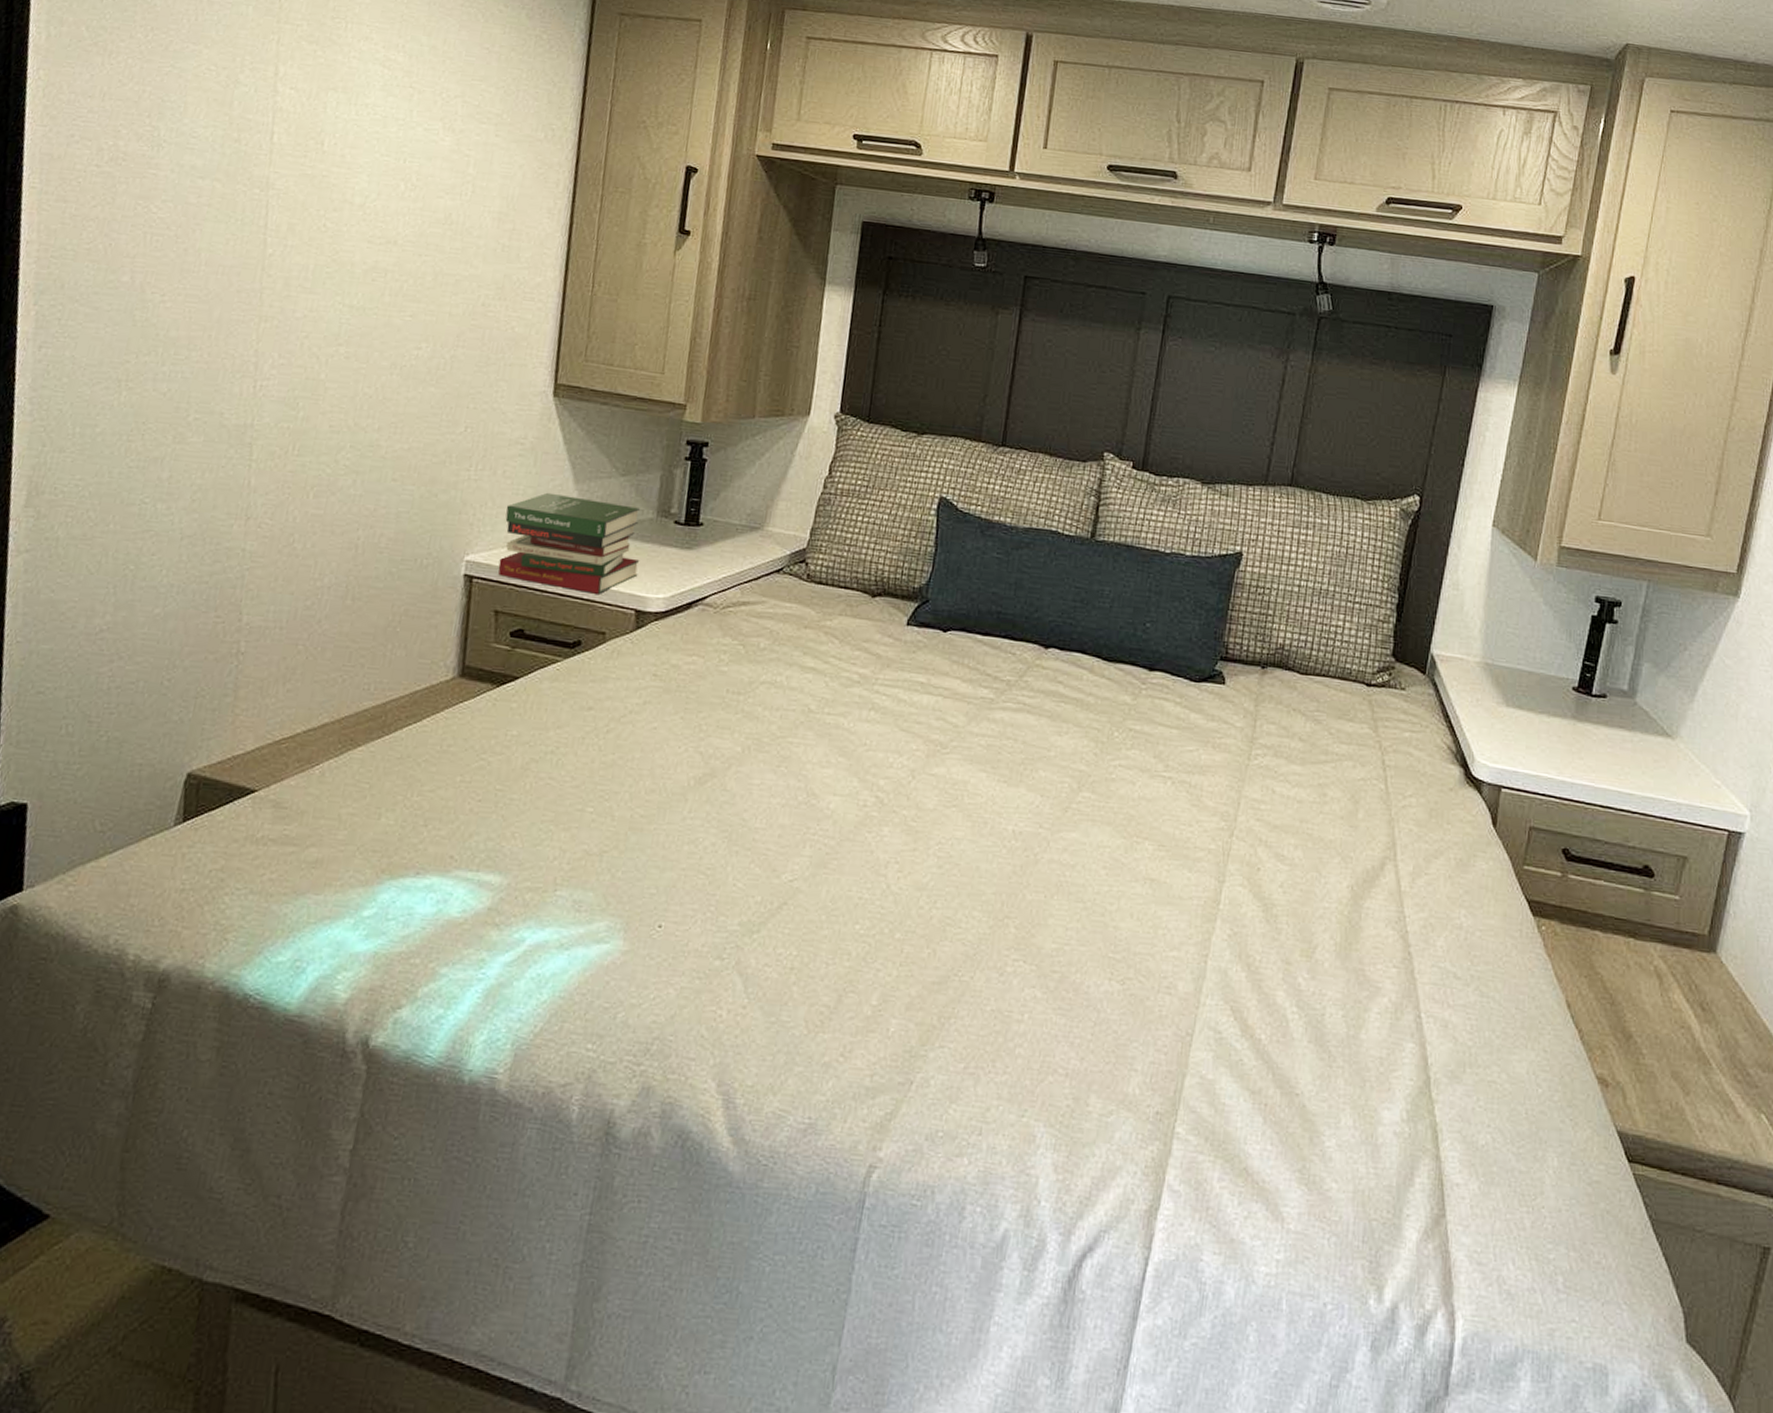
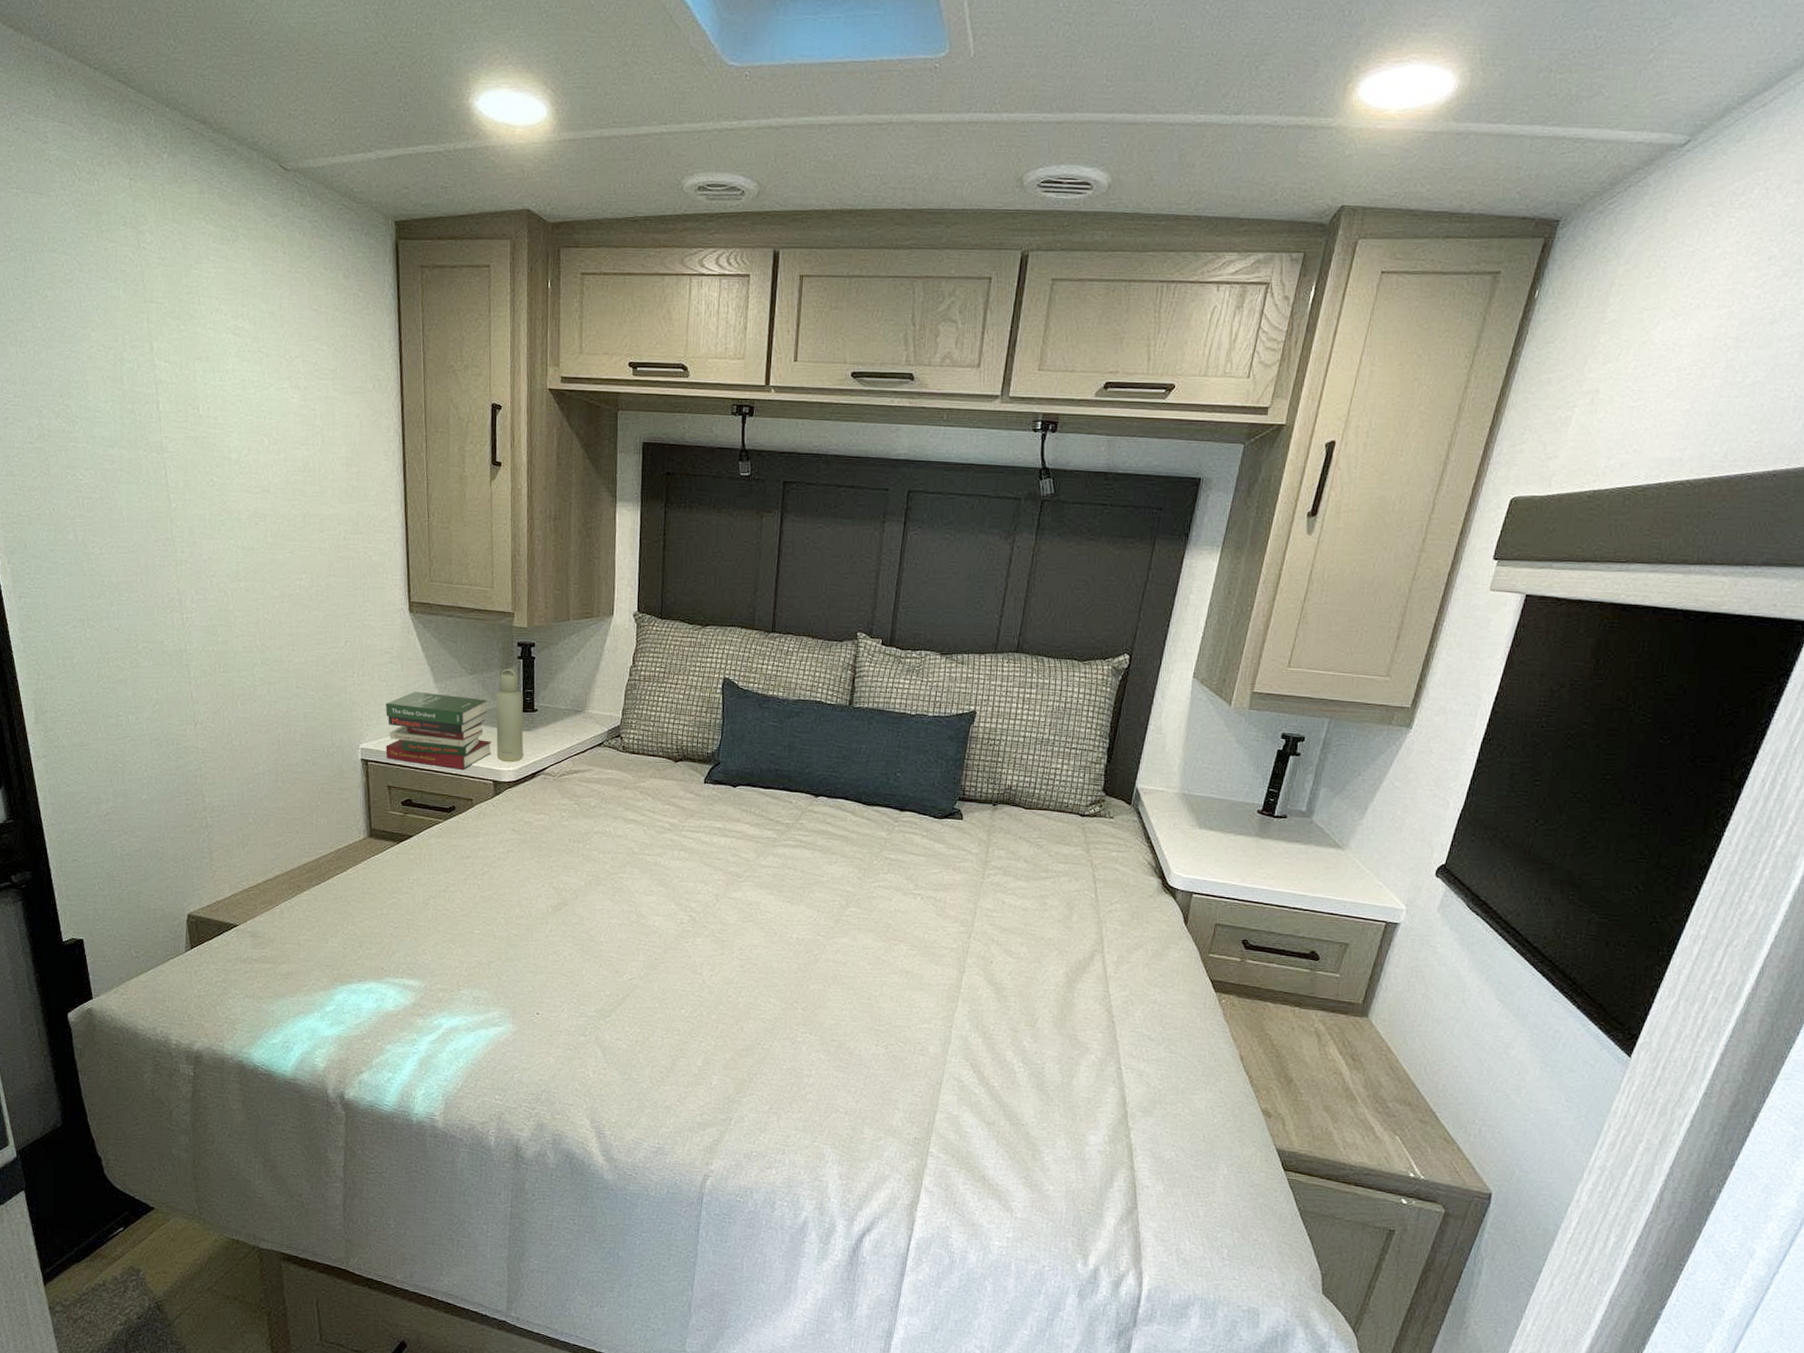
bottle: none [644,471,687,589] -> present [495,668,524,763]

